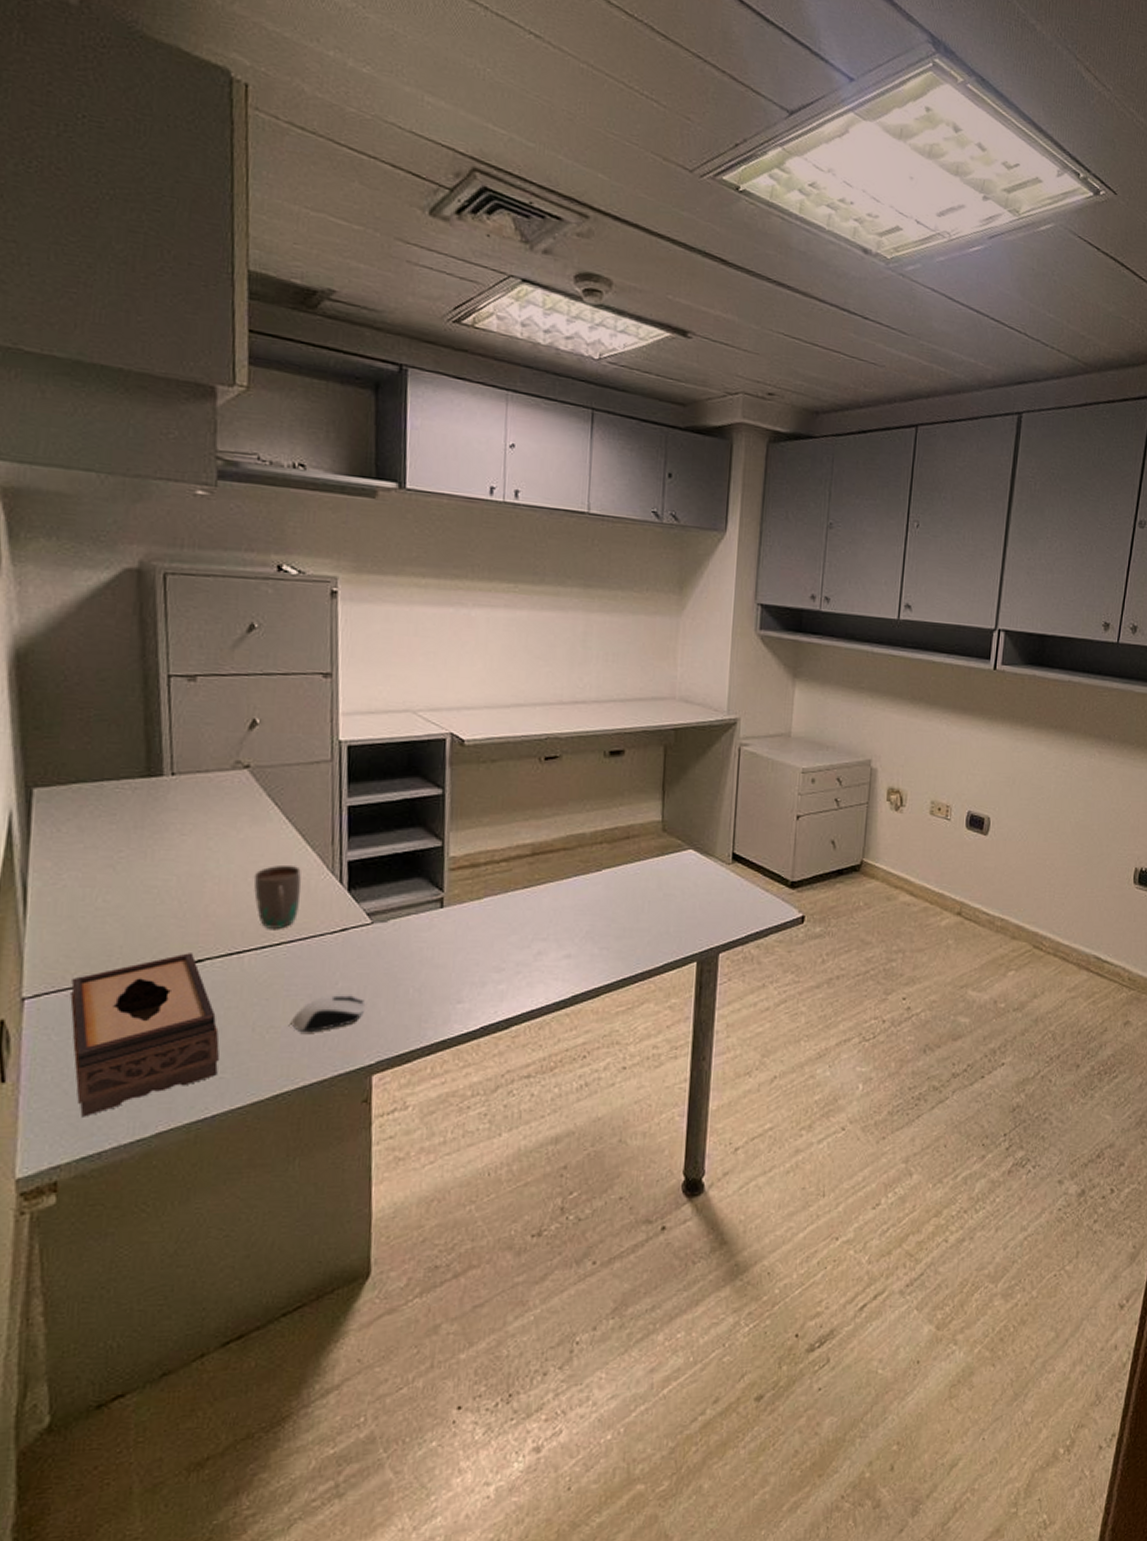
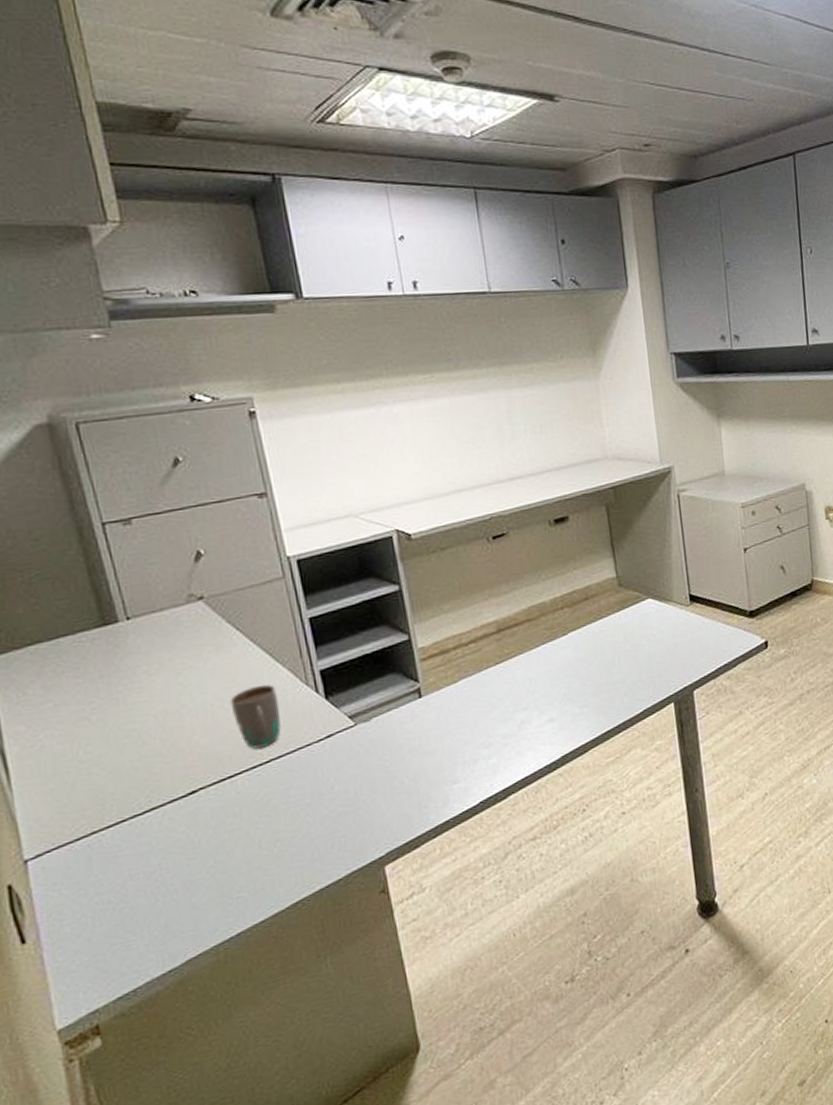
tissue box: present [70,953,220,1117] -> none [70,786,234,961]
computer mouse: present [290,993,366,1033] -> none [295,795,365,840]

